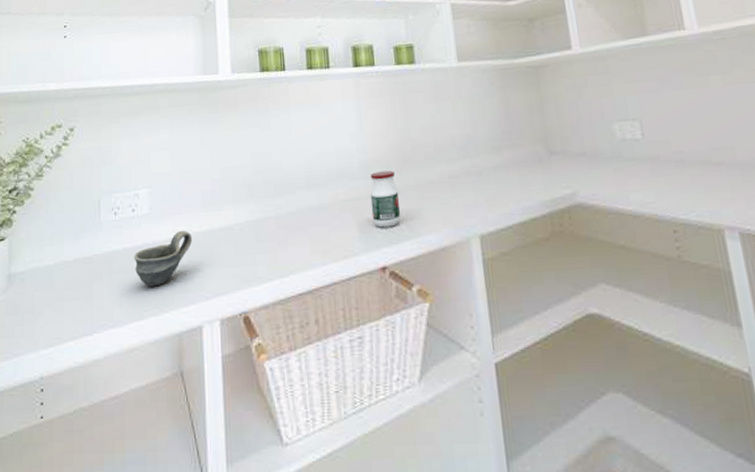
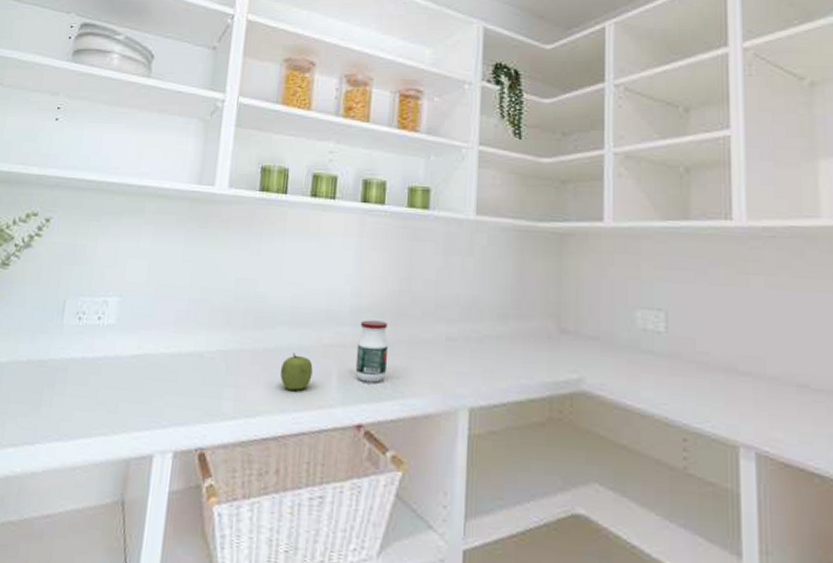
cup: present [134,231,193,287] -> none [91,349,159,405]
fruit: none [304,212,335,247] -> present [280,353,313,391]

